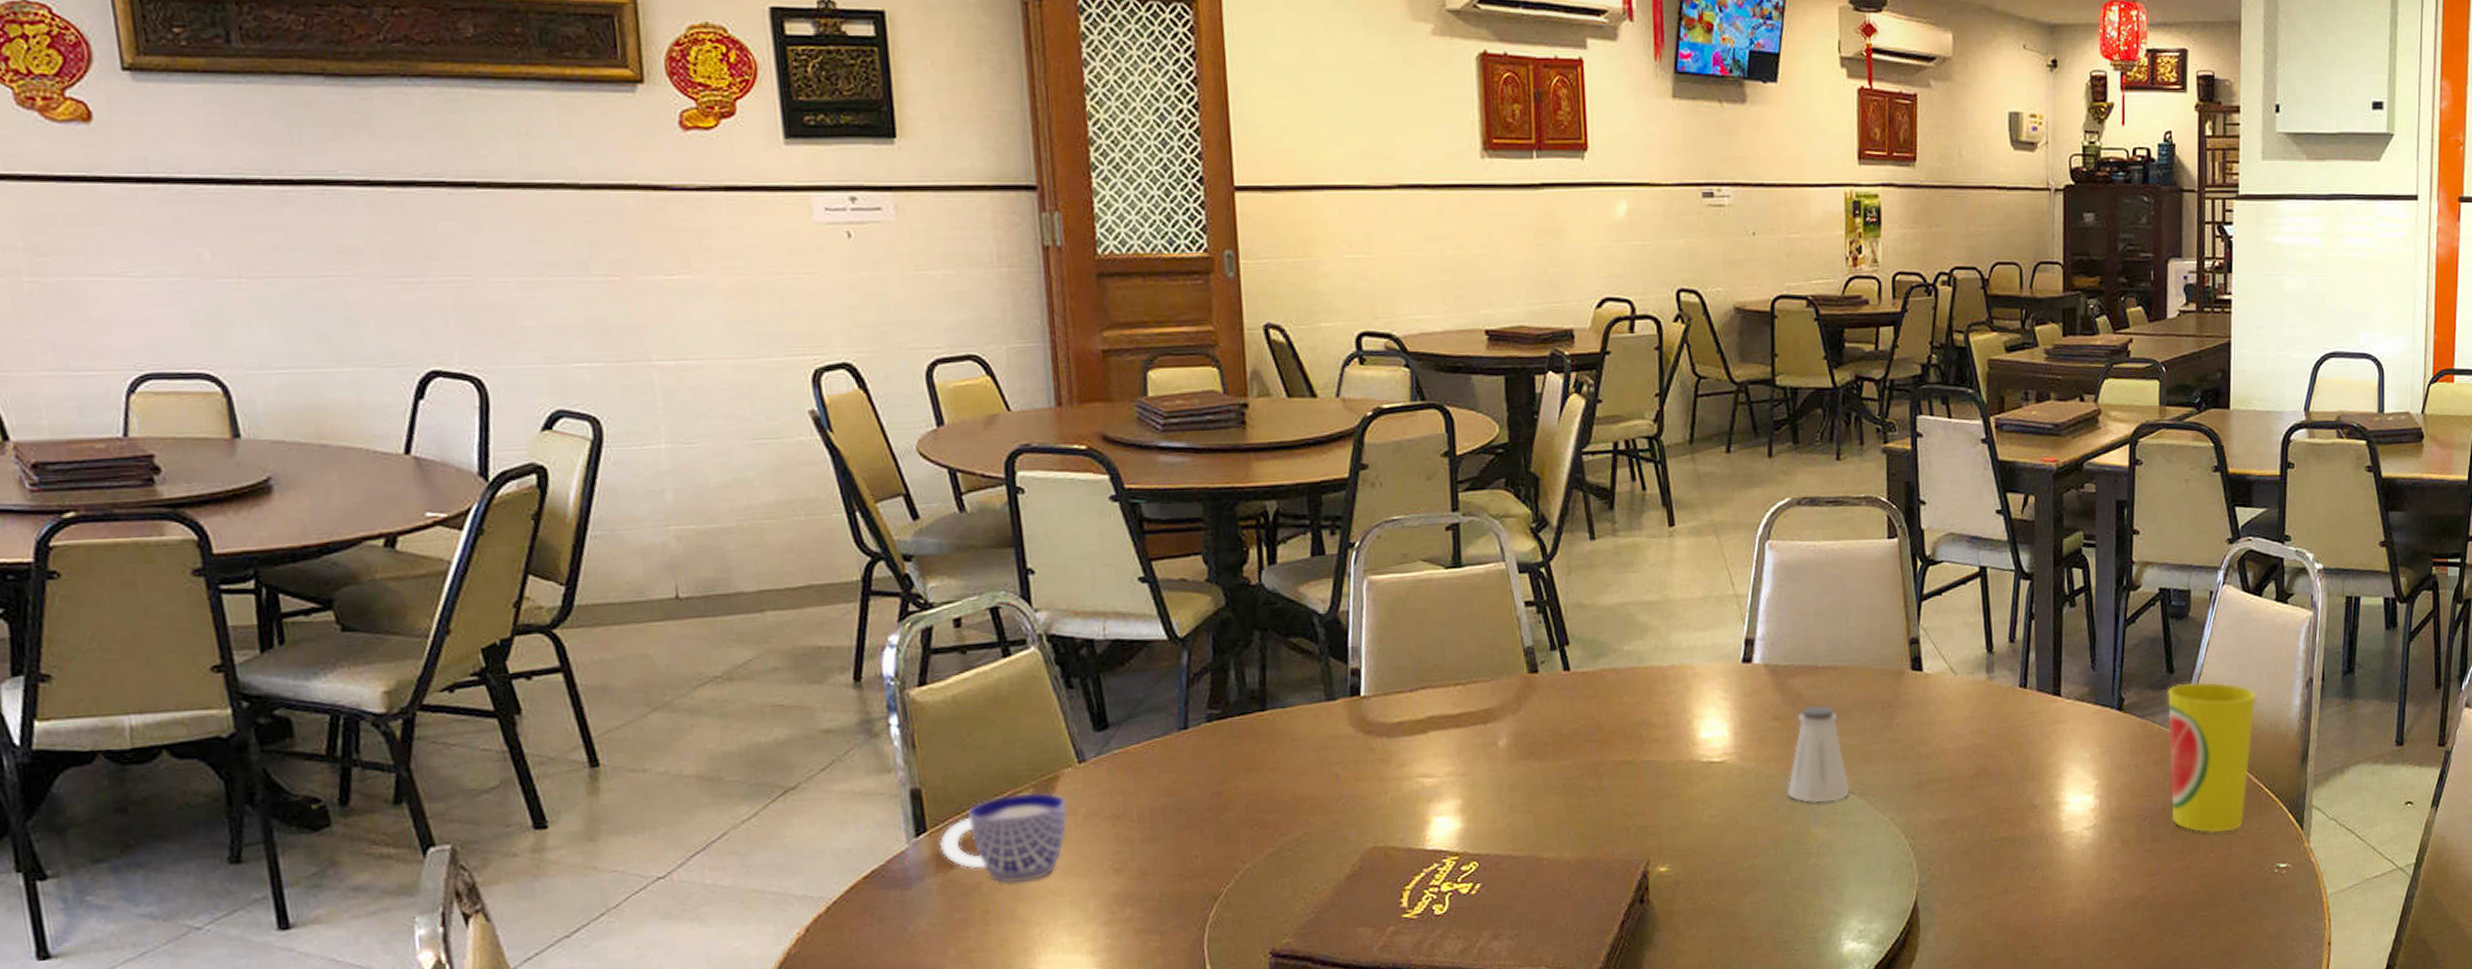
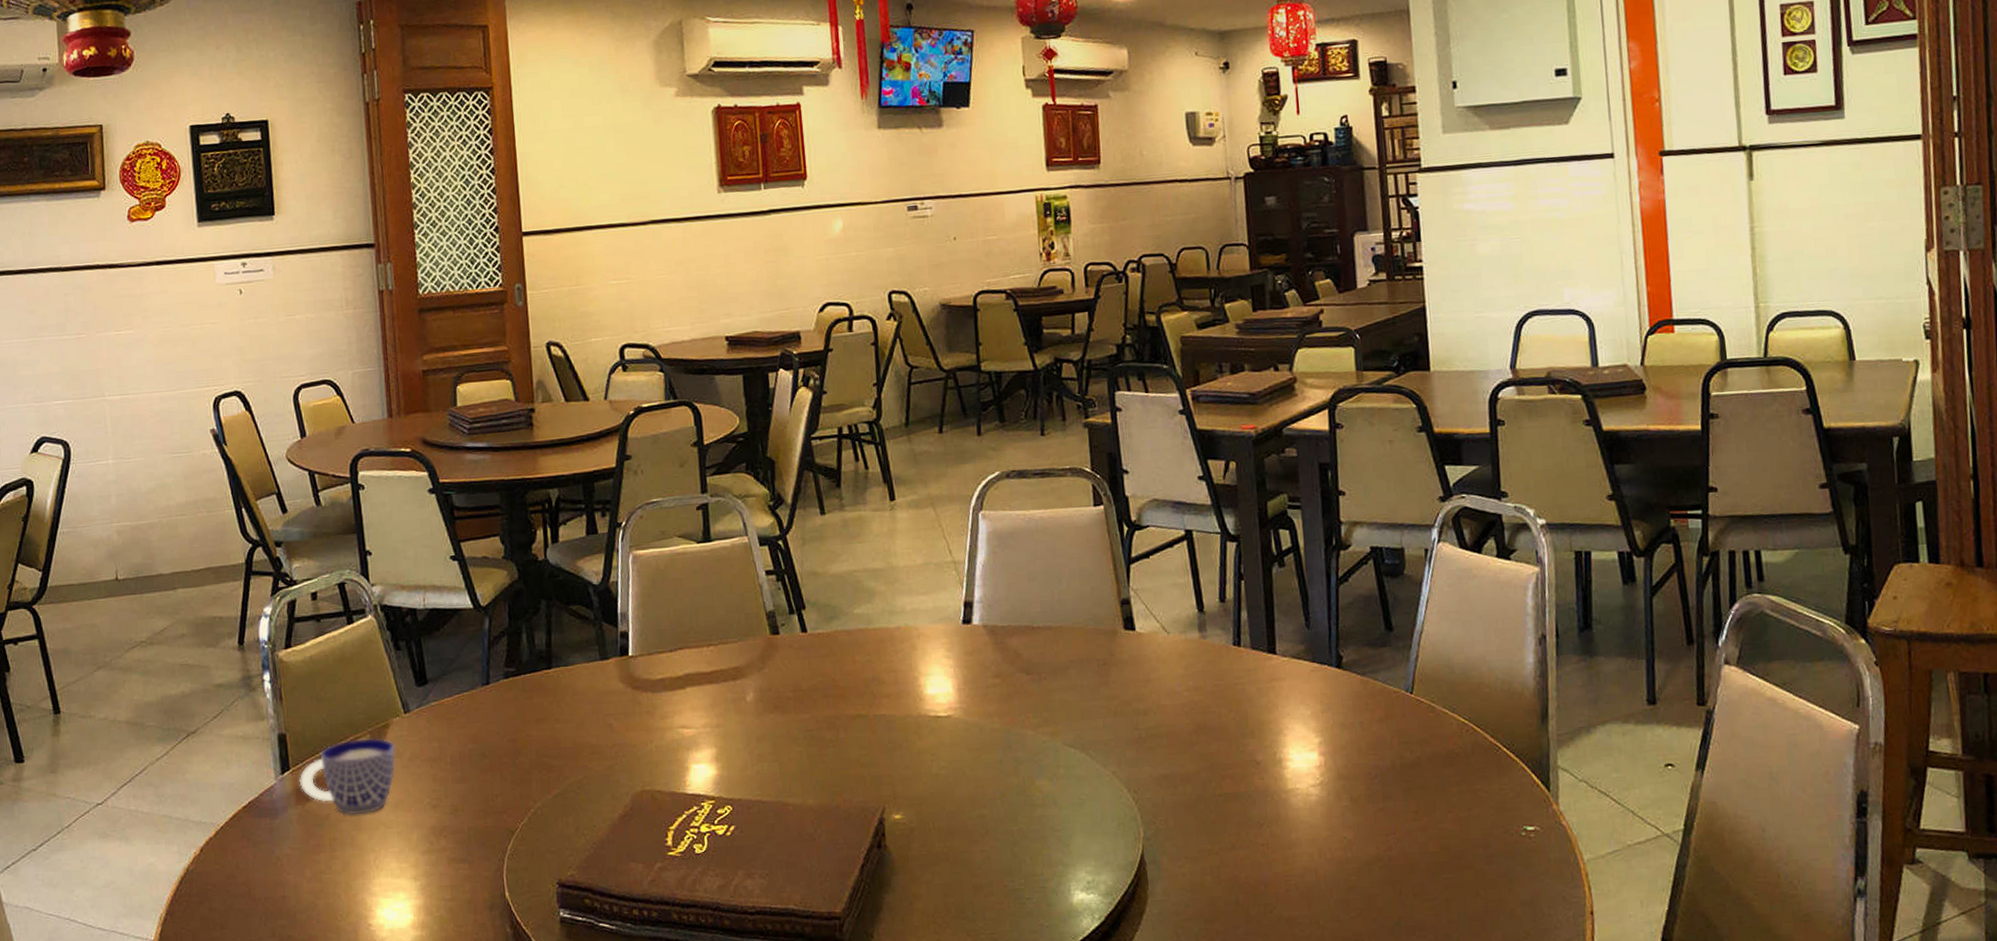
saltshaker: present [1787,705,1850,803] -> none [1010,663,1071,757]
cup: present [2166,681,2256,833] -> none [1387,639,1485,793]

